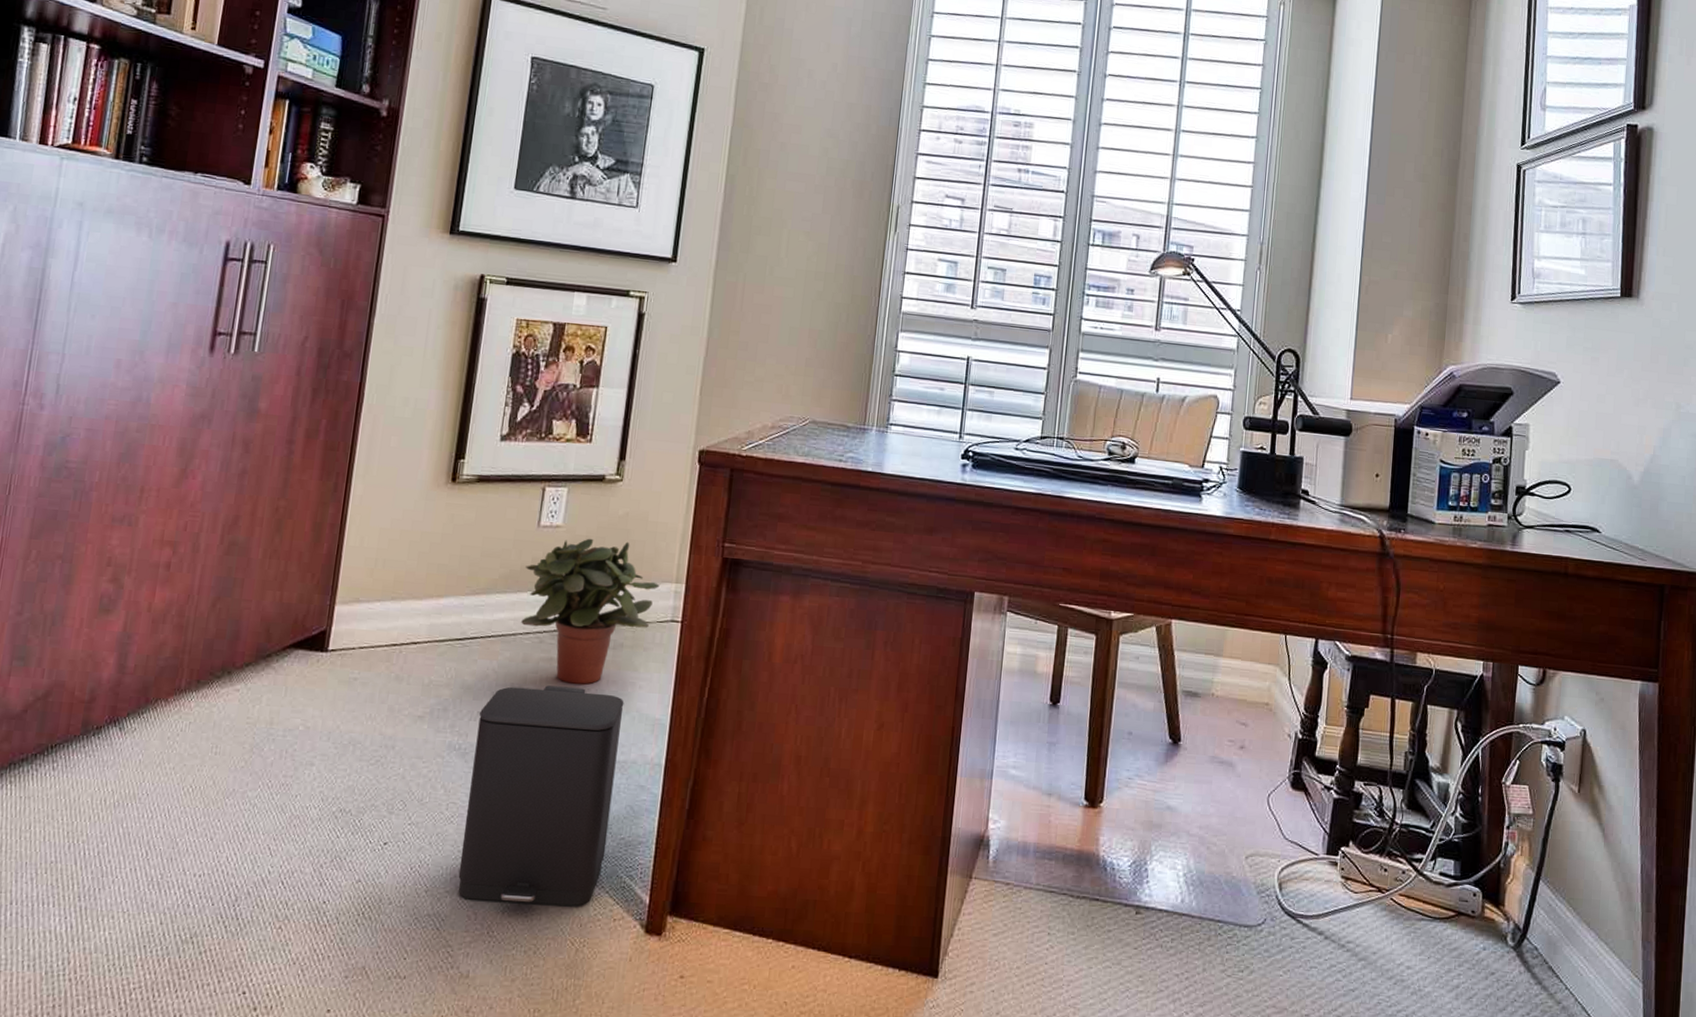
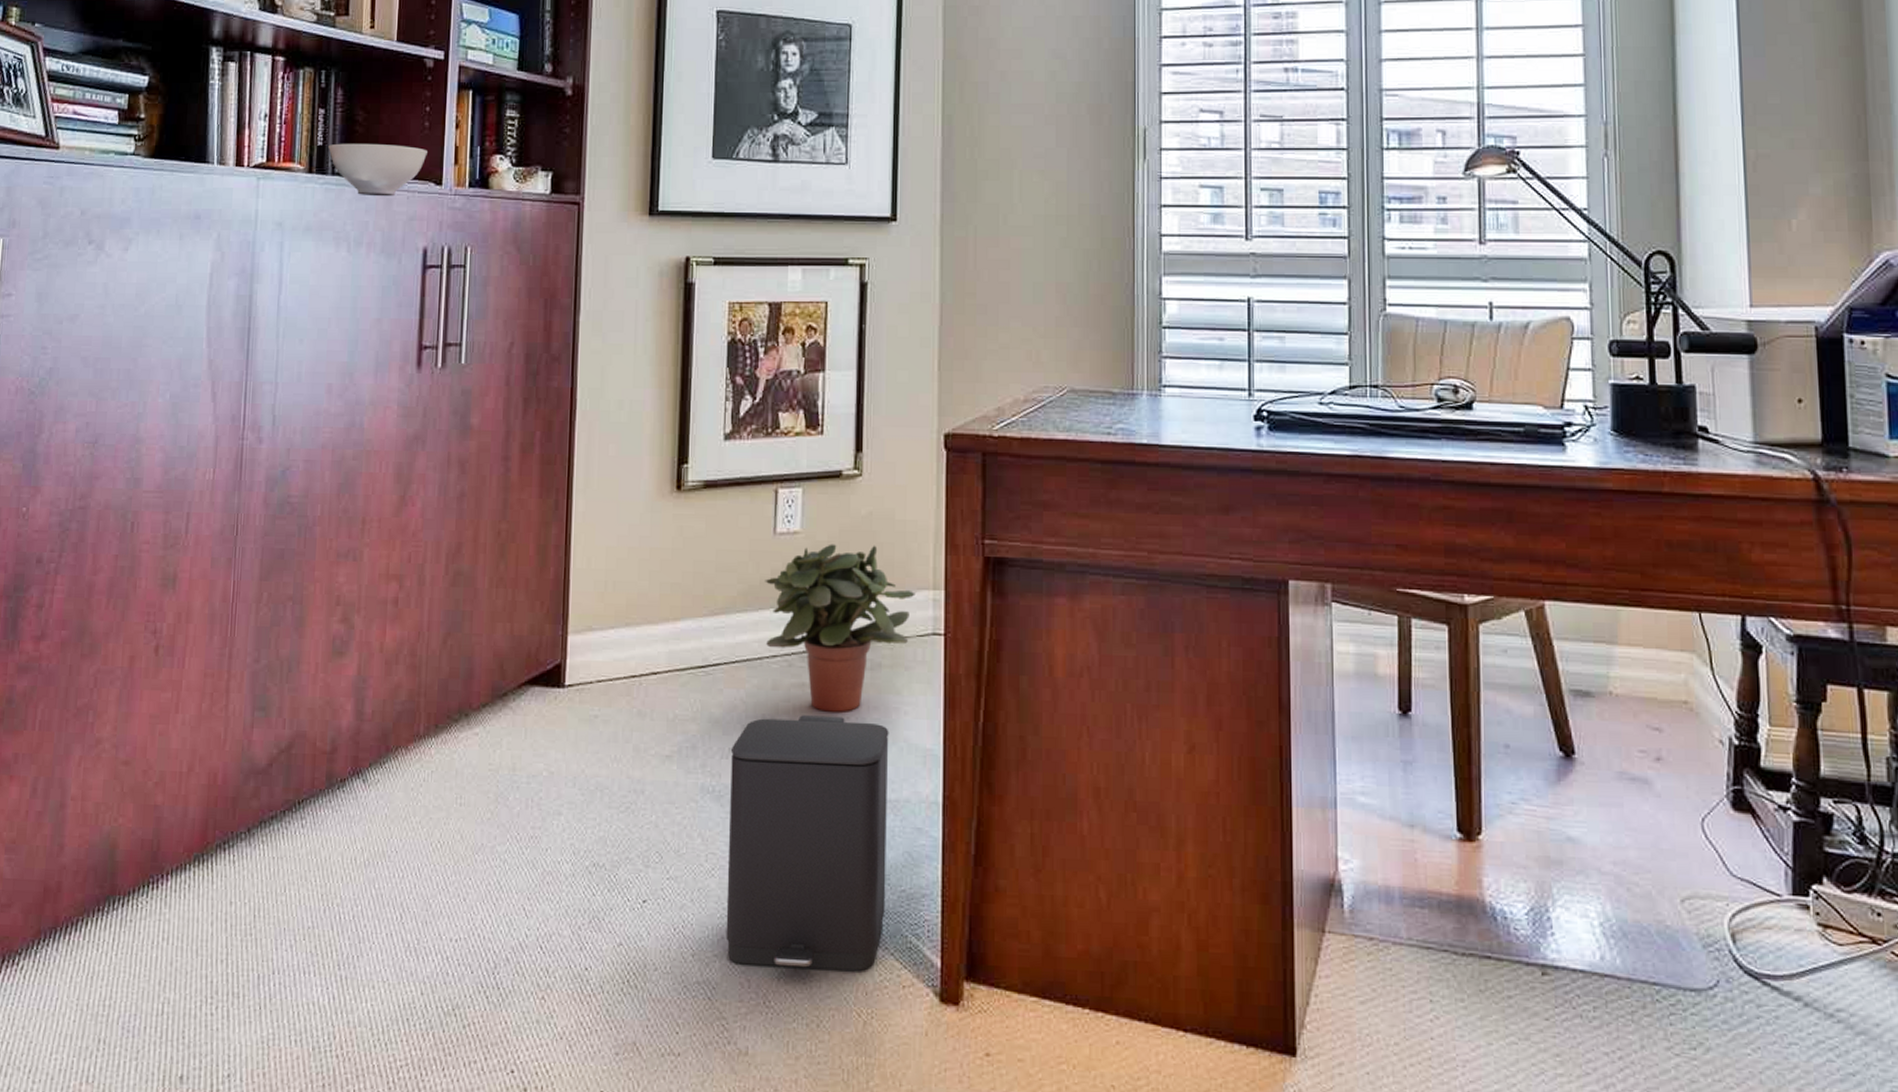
bowl: none [138,134,240,190] -> present [328,143,429,197]

